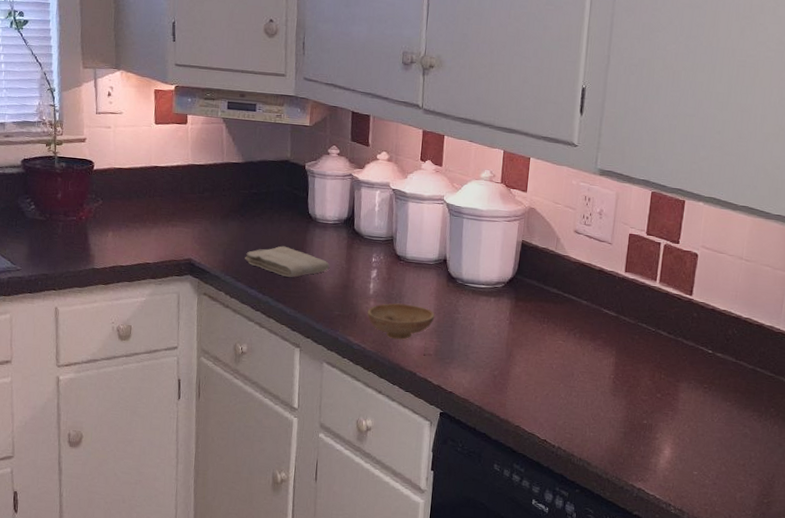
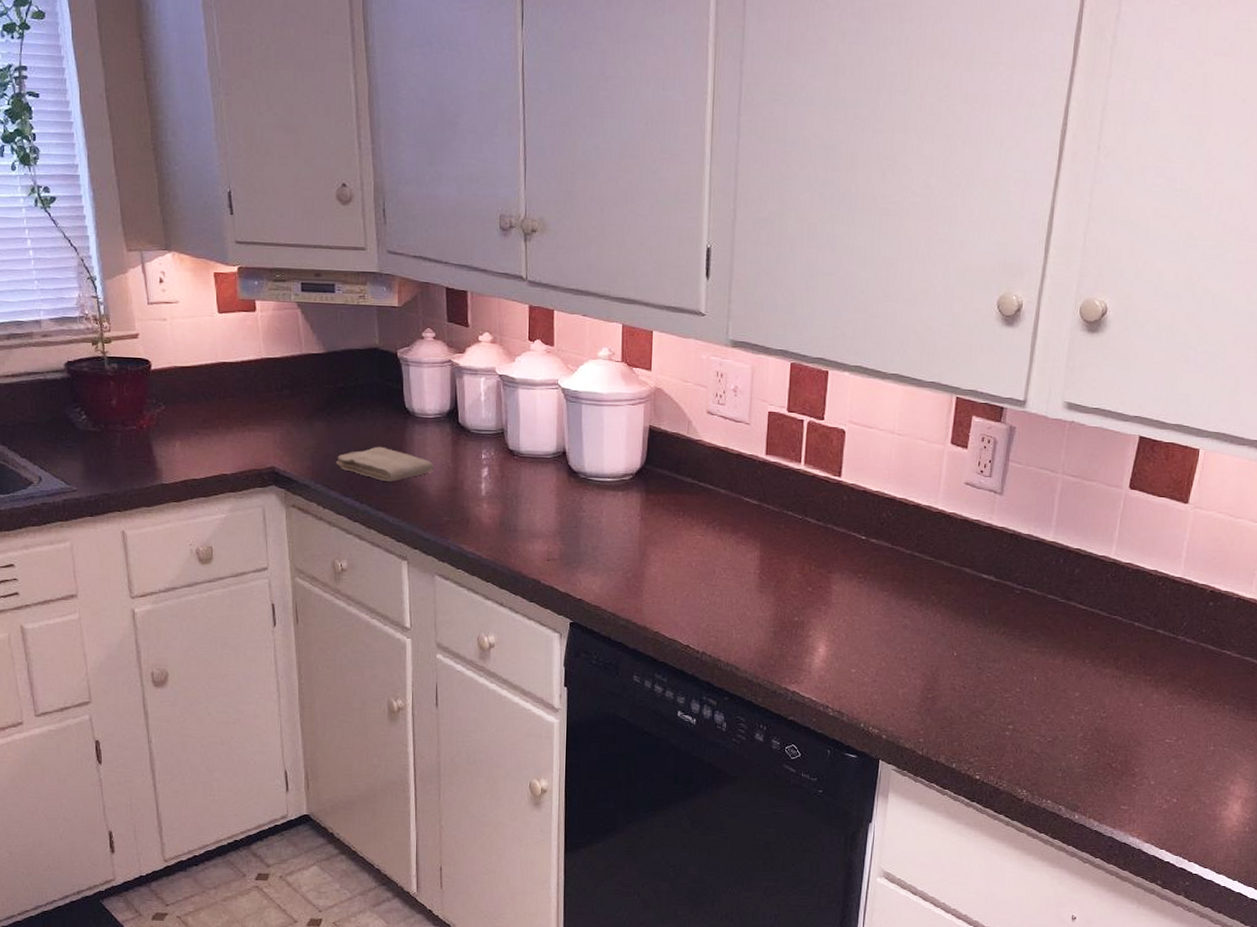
bowl: present [367,303,435,340] -> none [480,504,557,544]

